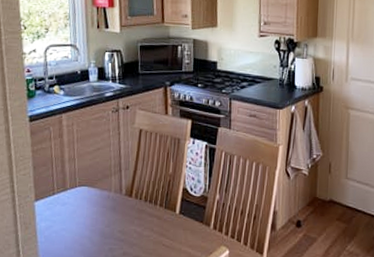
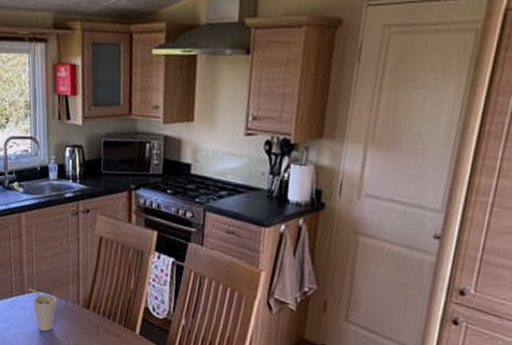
cup: none [69,184,100,225] -> present [27,288,57,332]

